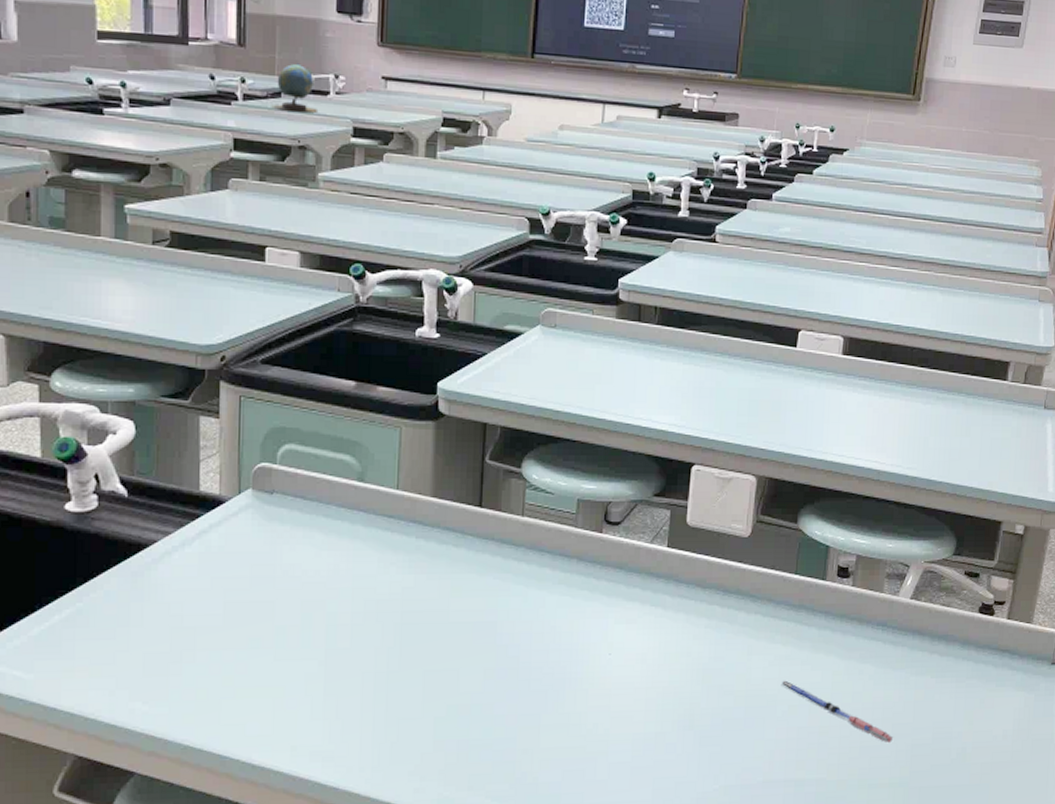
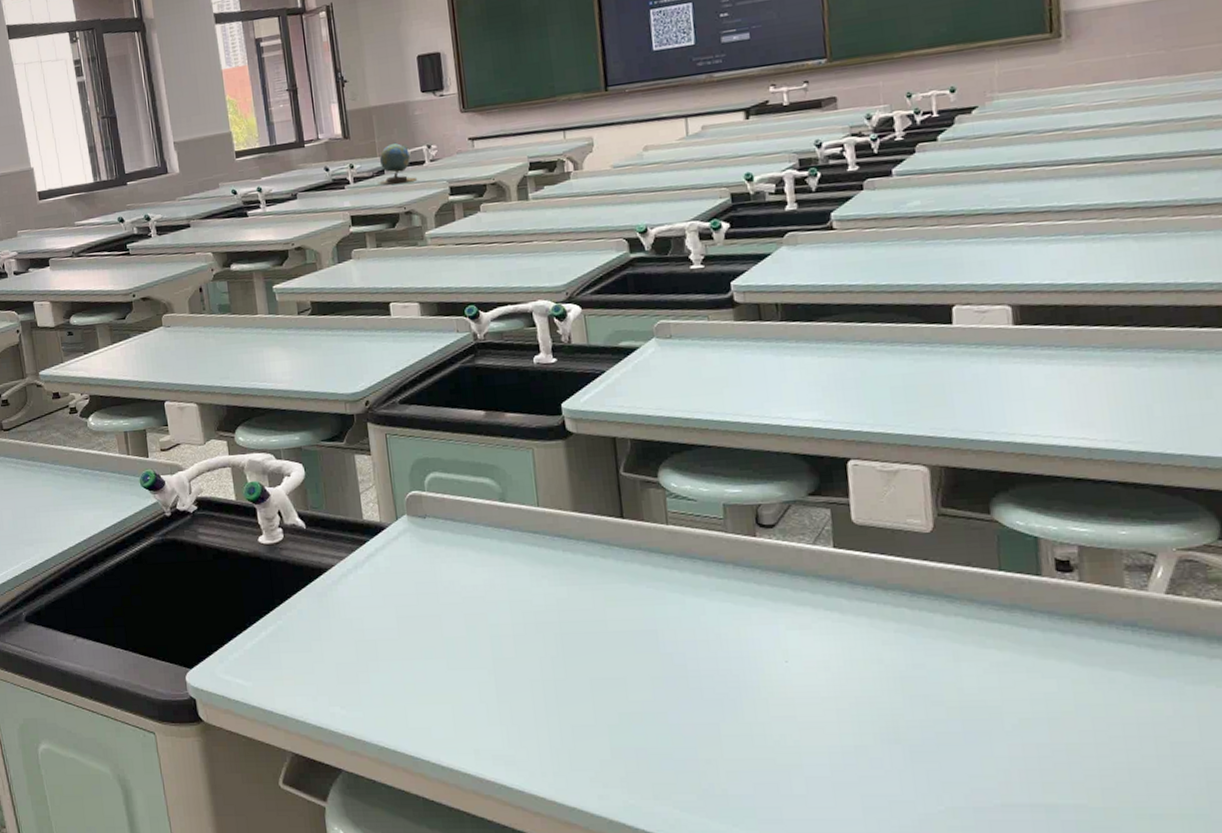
pen: present [781,681,894,744] -> none [1004,691,1176,766]

